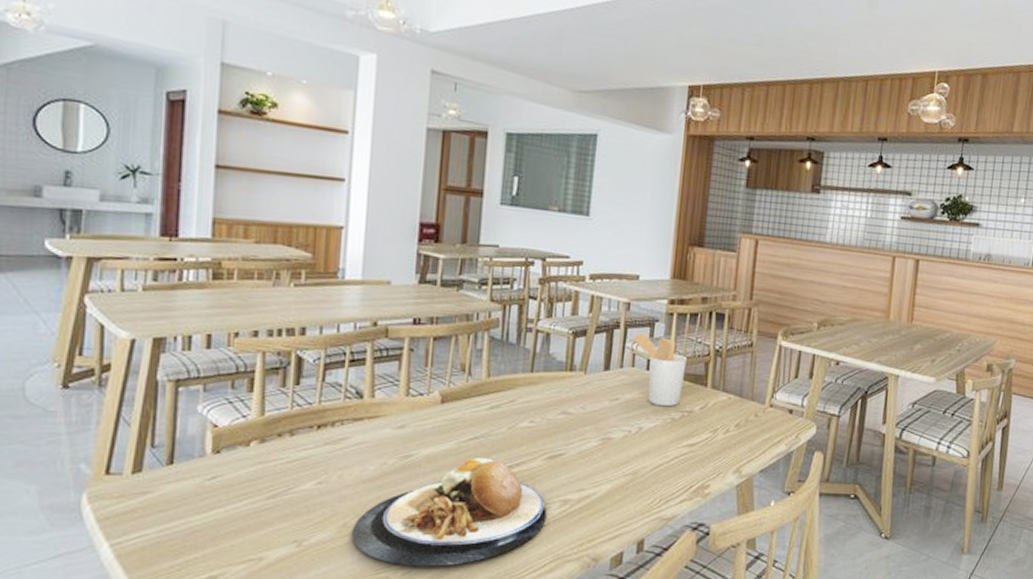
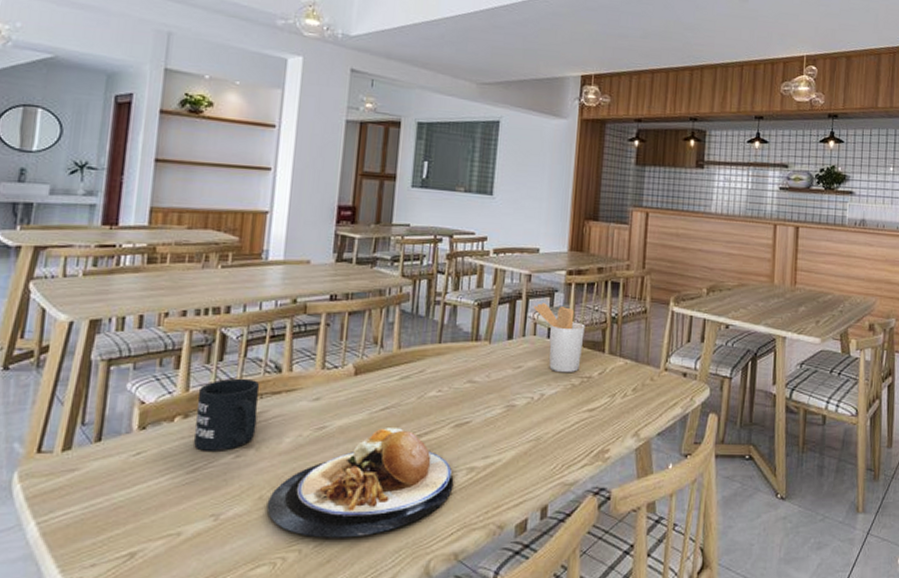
mug: none [272,403,341,478] -> present [194,378,260,451]

